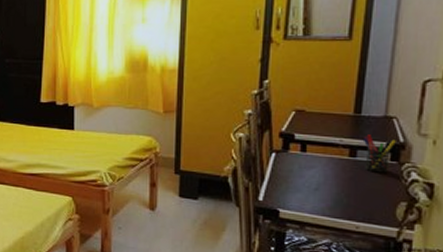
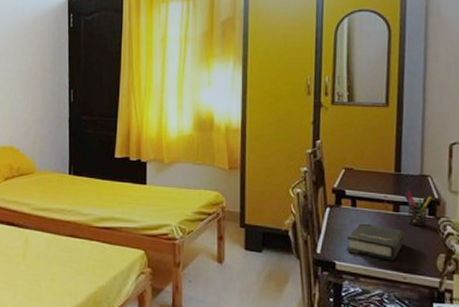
hardback book: none [292,169,361,209] -> present [346,223,405,261]

